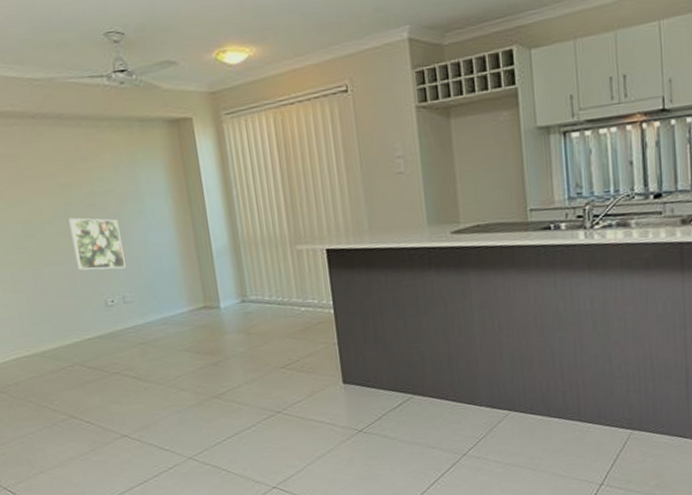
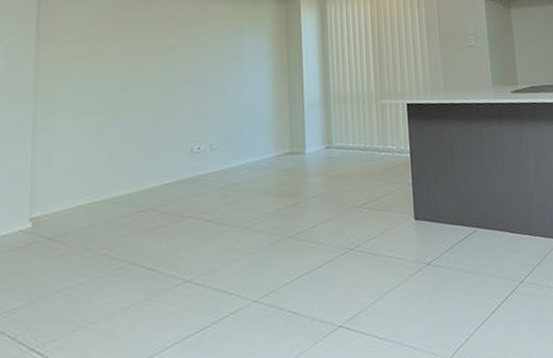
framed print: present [68,217,126,271] -> none [168,73,218,120]

